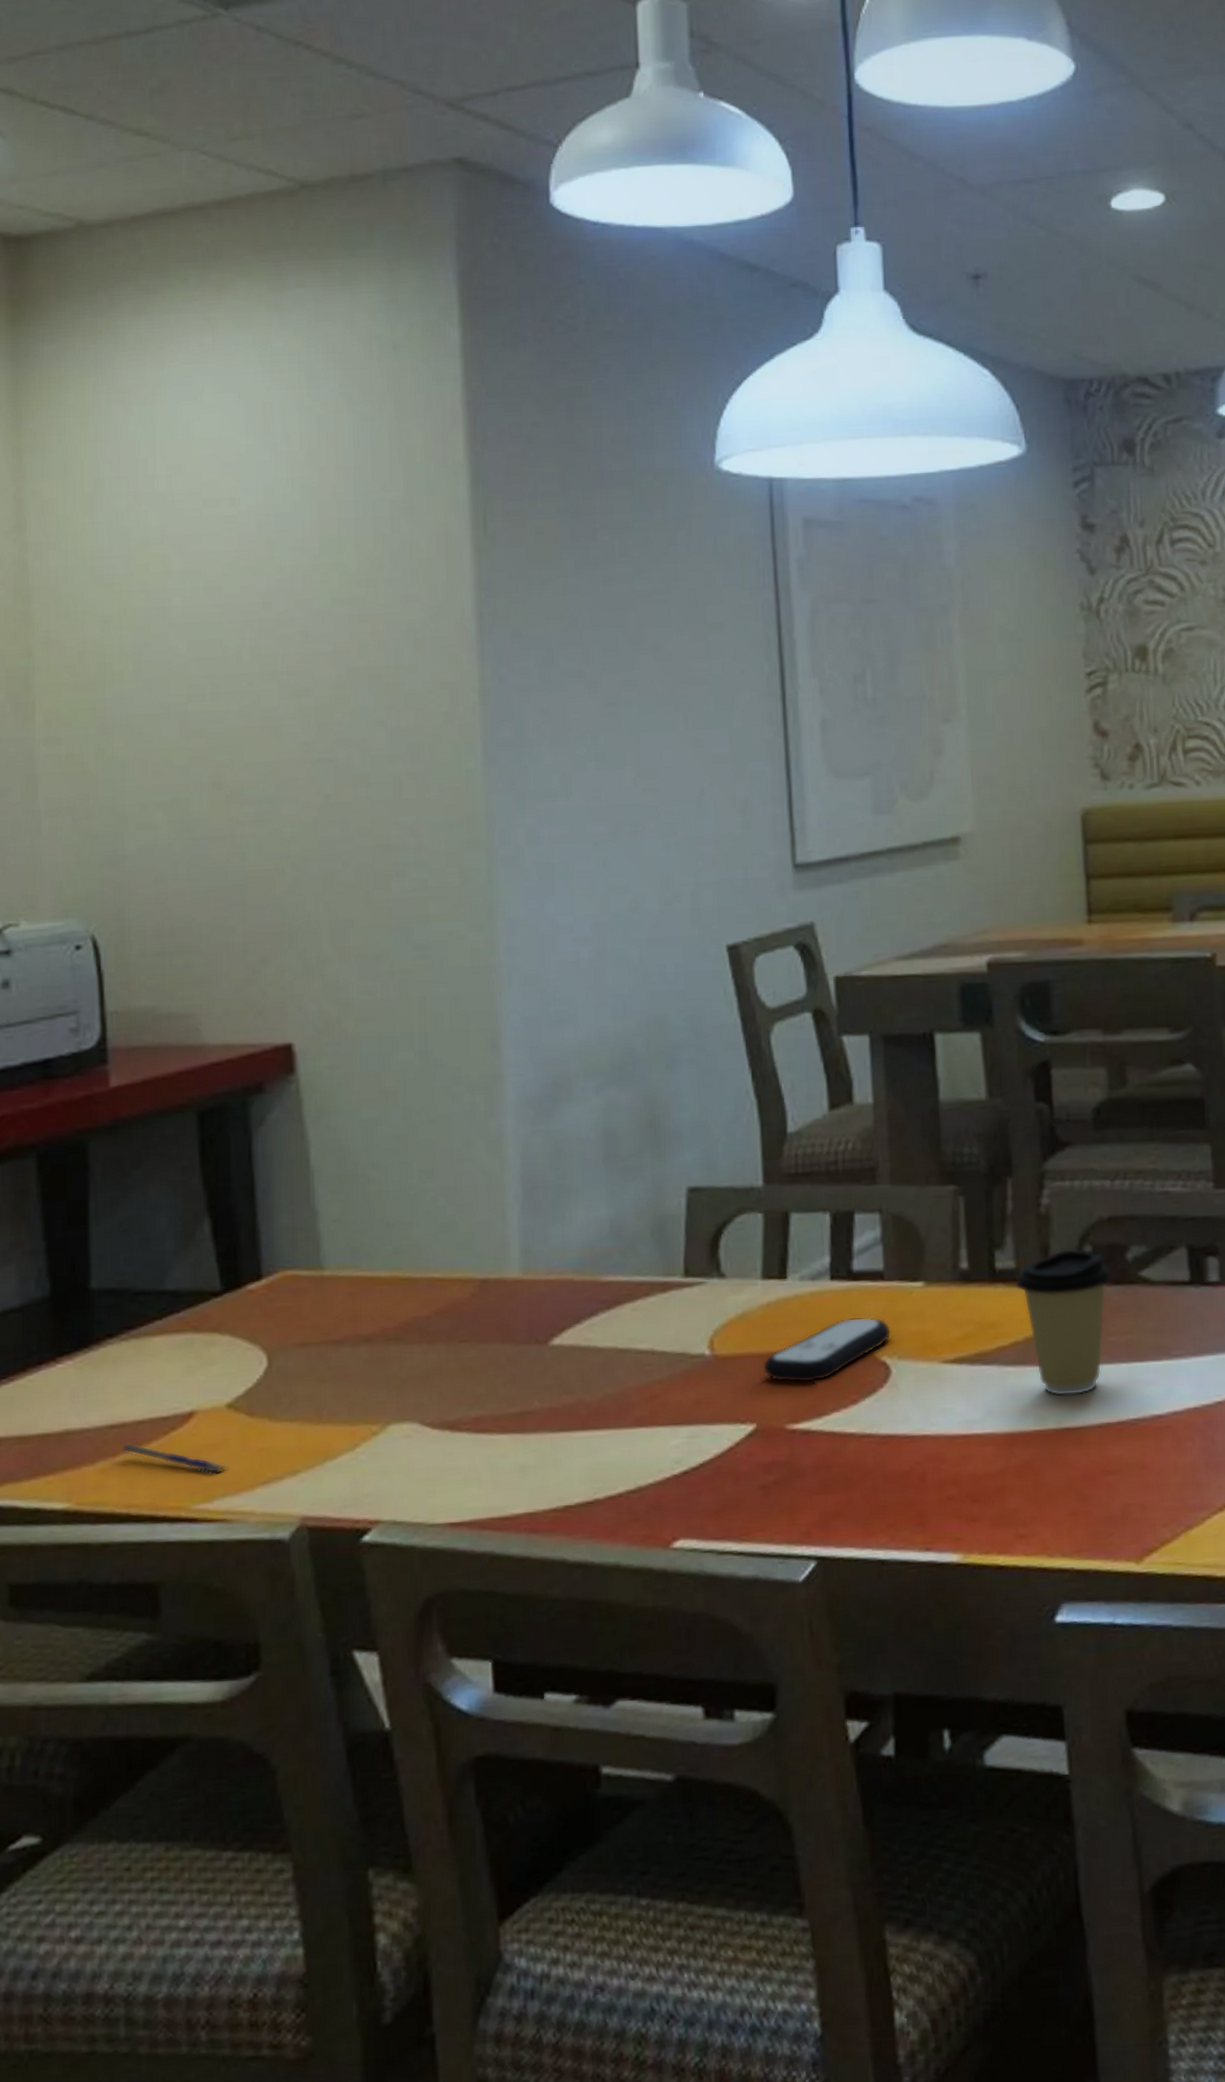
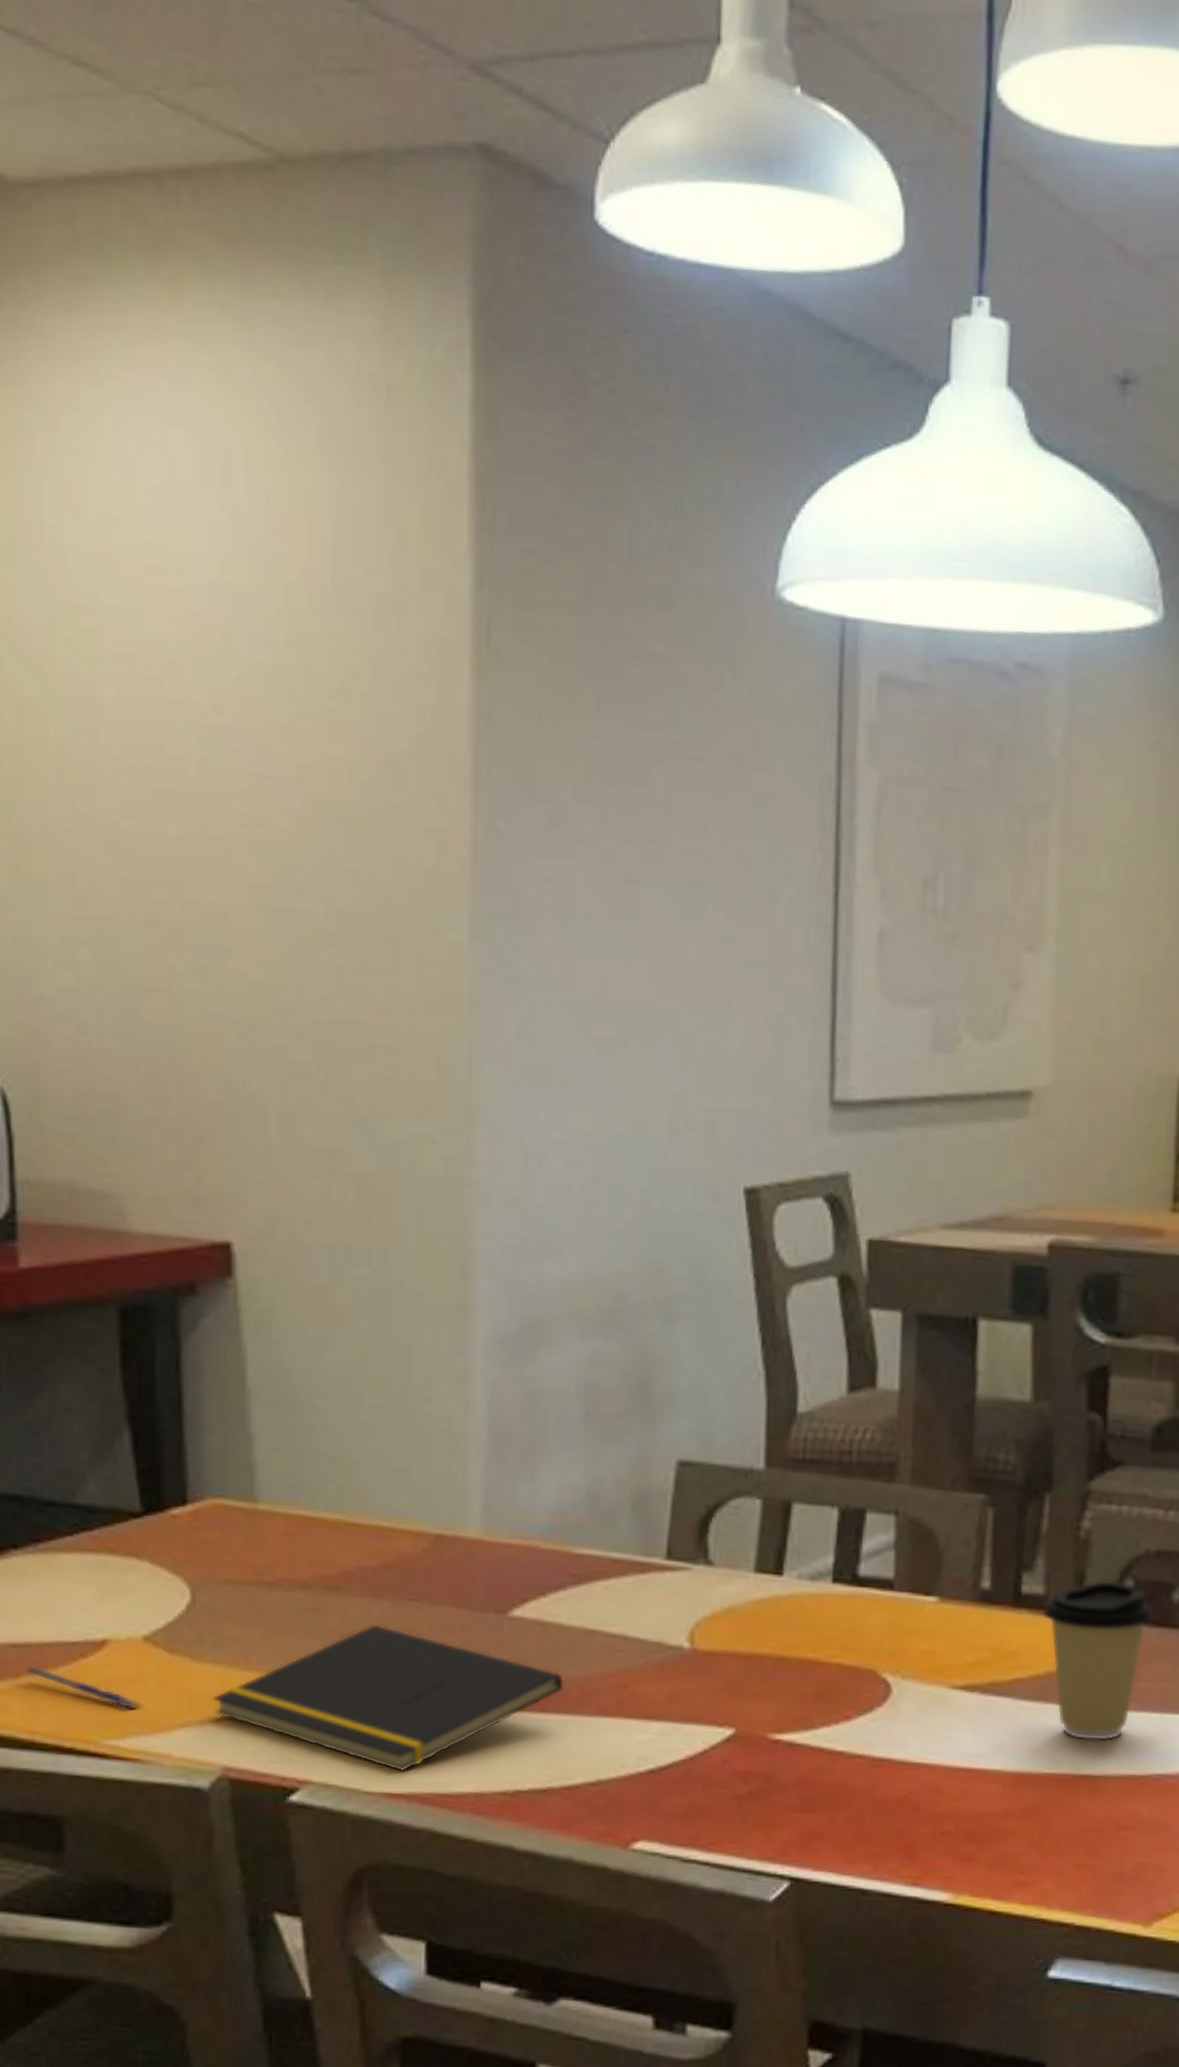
notepad: none [290,1367,603,1502] -> present [213,1624,565,1772]
remote control: present [762,1316,892,1383] -> none [747,1626,897,1692]

